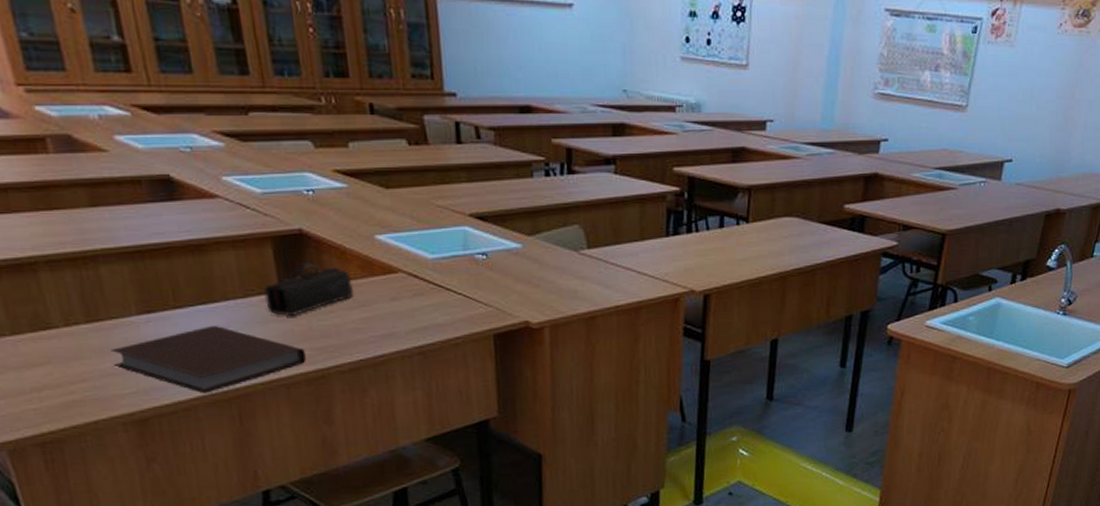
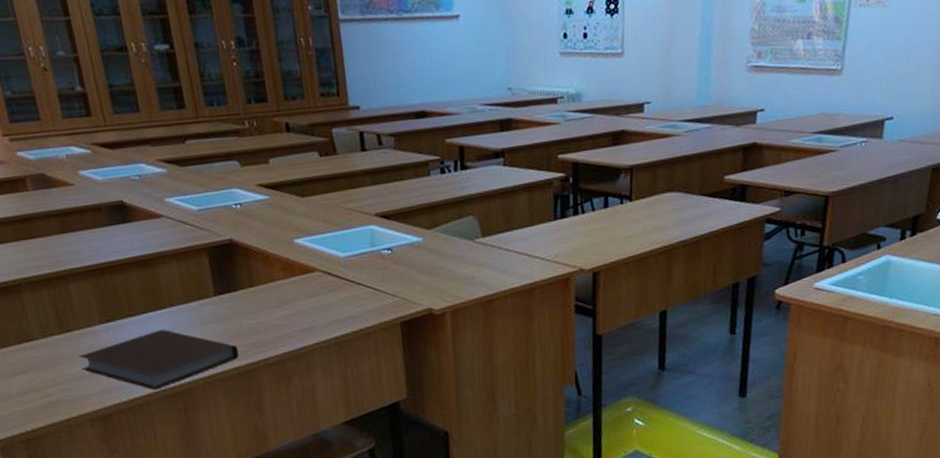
pencil case: present [264,262,354,317] -> none [202,267,278,318]

